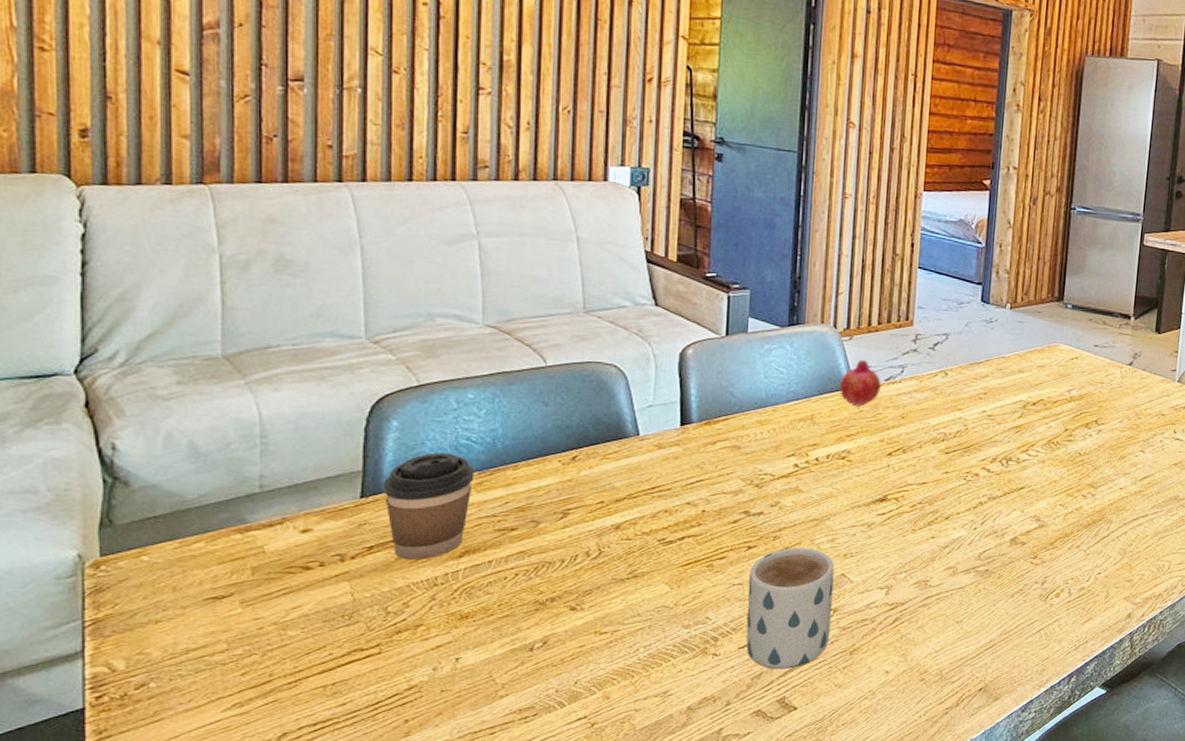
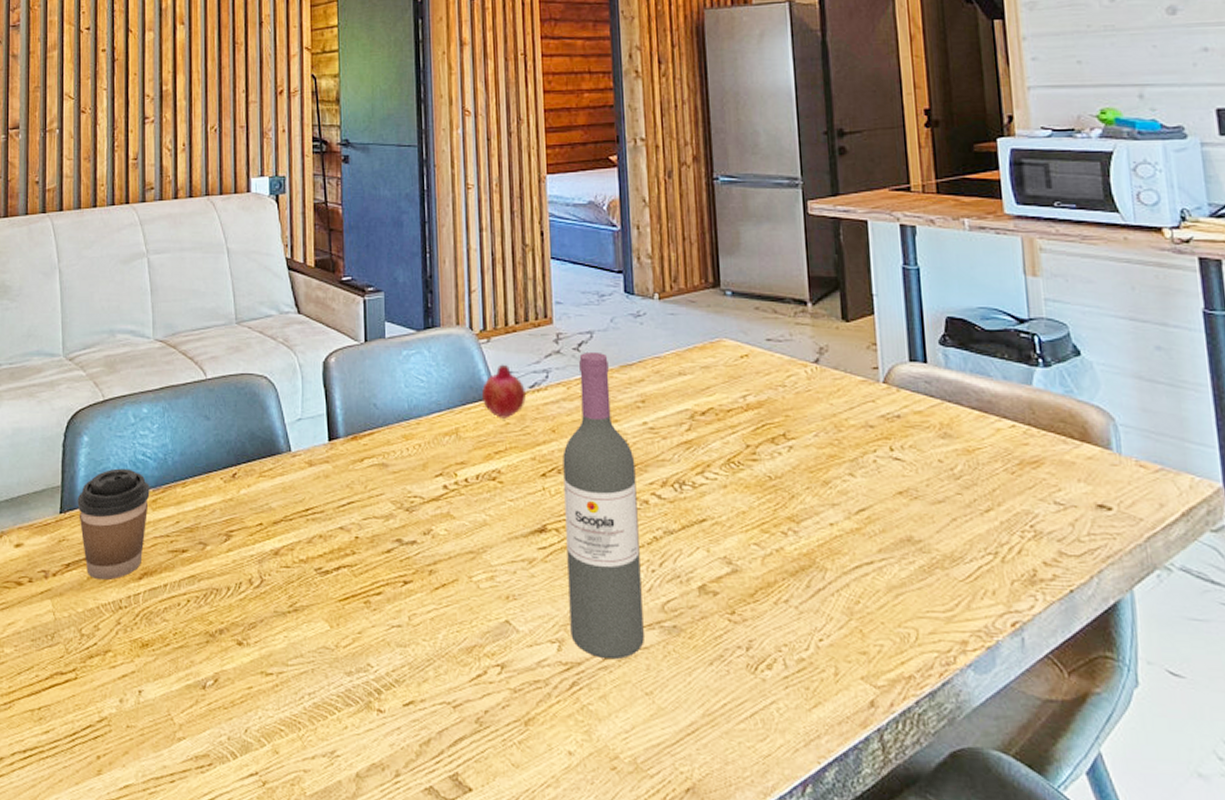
mug: present [746,548,835,669] -> none [407,585,500,737]
wine bottle: none [898,351,972,599] -> present [562,351,644,660]

